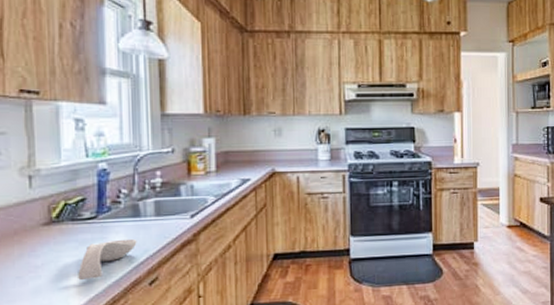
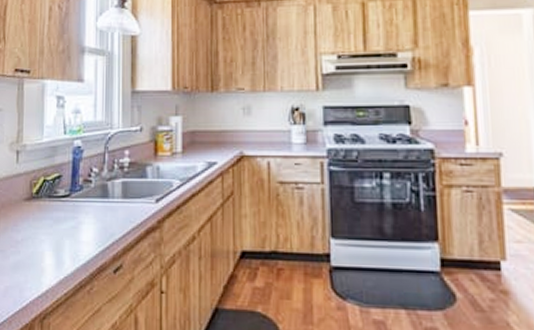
spoon rest: present [78,238,137,280] -> none [51,220,104,260]

